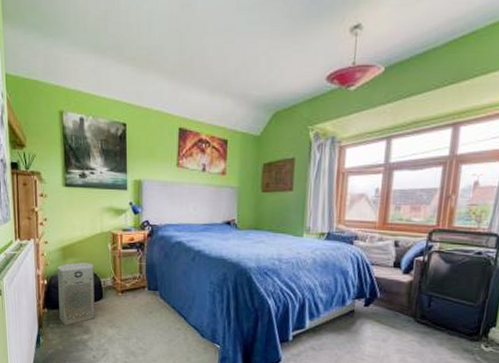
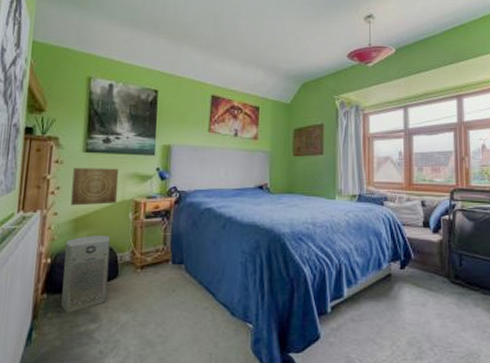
wall art: none [56,201,97,236] -> present [71,167,119,206]

